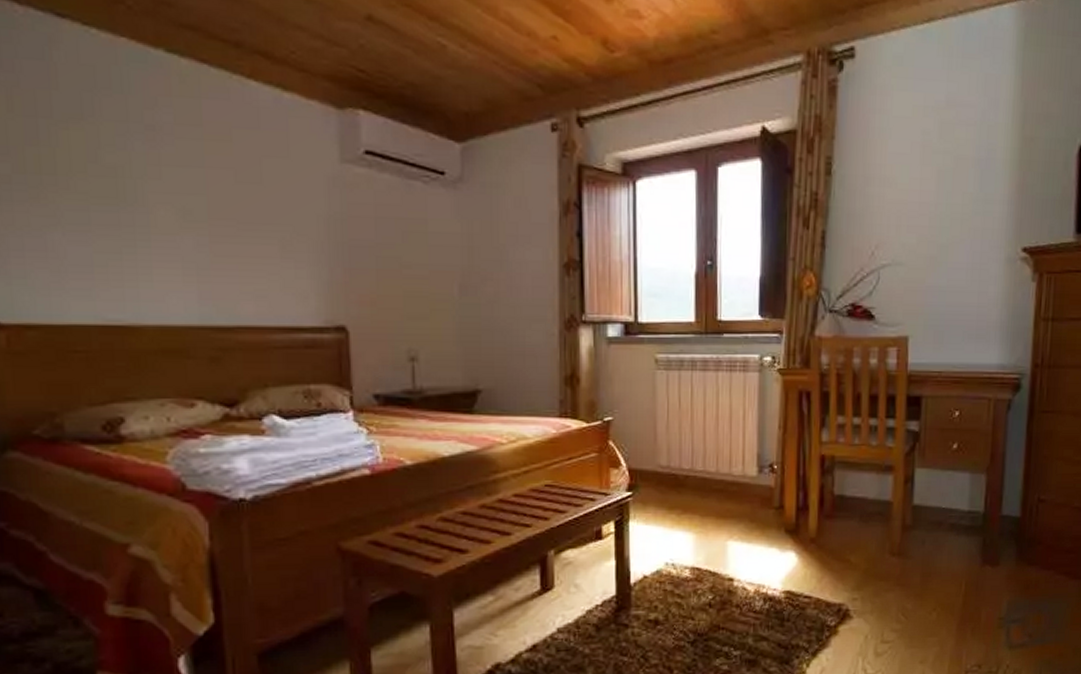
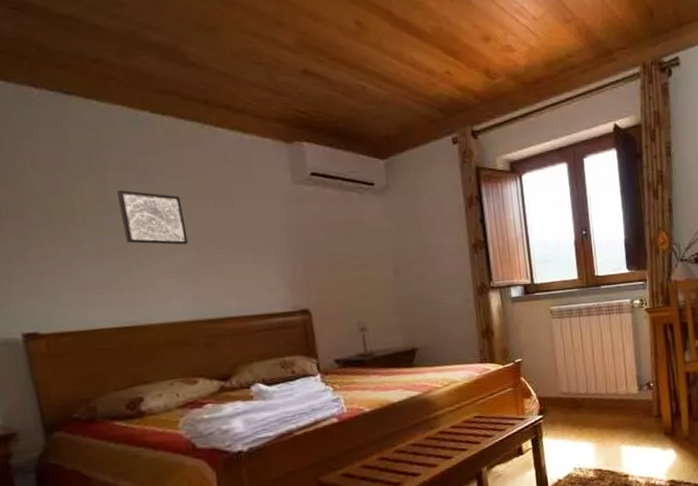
wall art: none [112,149,199,228] -> present [116,190,188,245]

